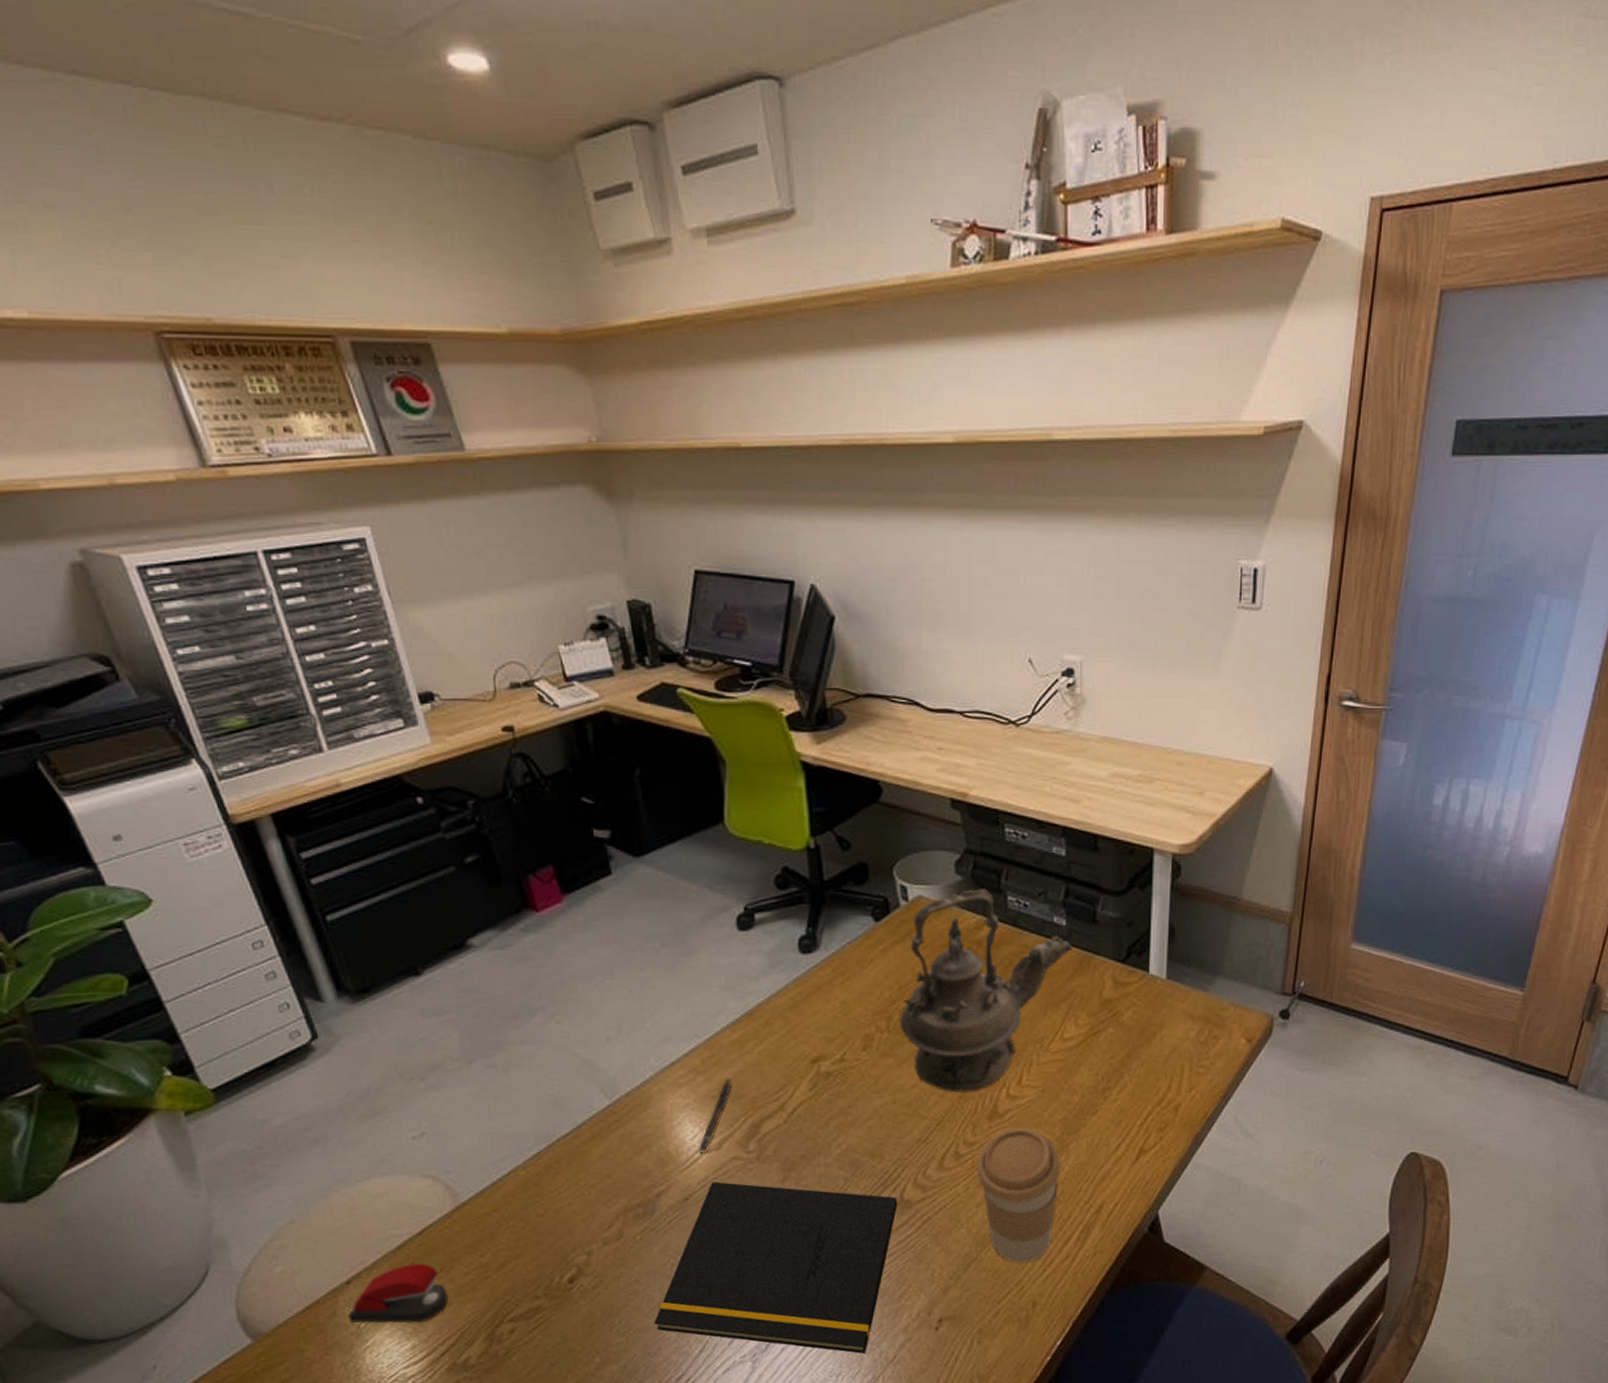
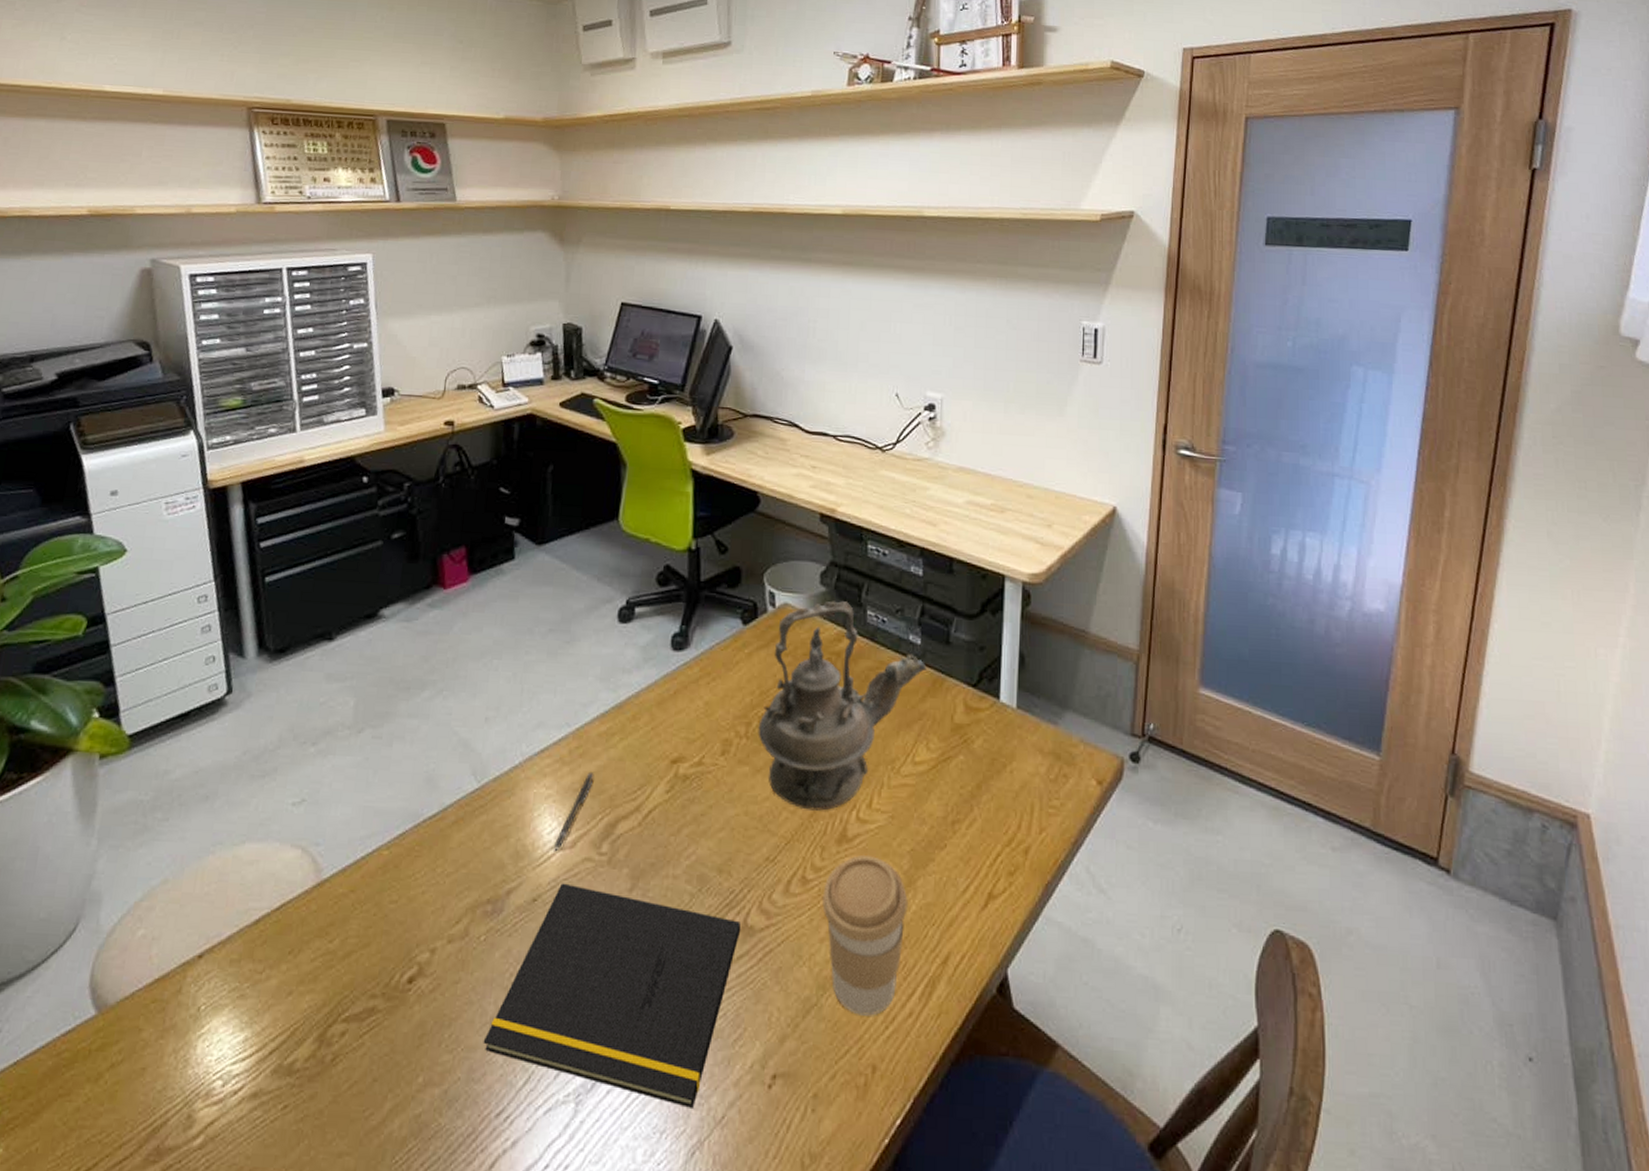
stapler: present [348,1263,449,1323] -> none [191,942,291,1012]

